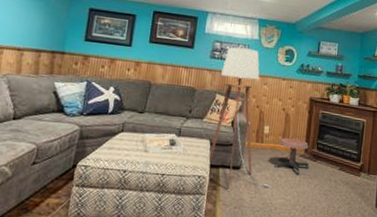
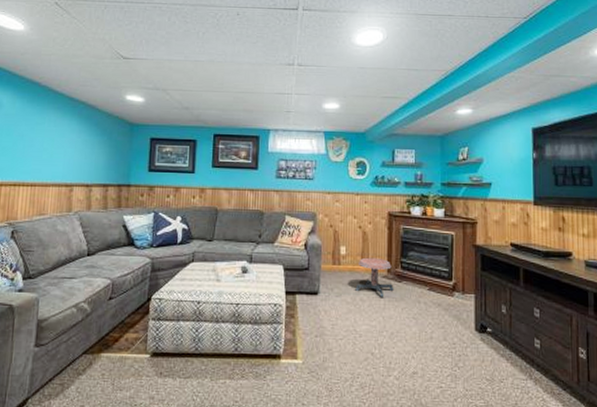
floor lamp: present [207,47,271,189] -> none [282,164,353,317]

